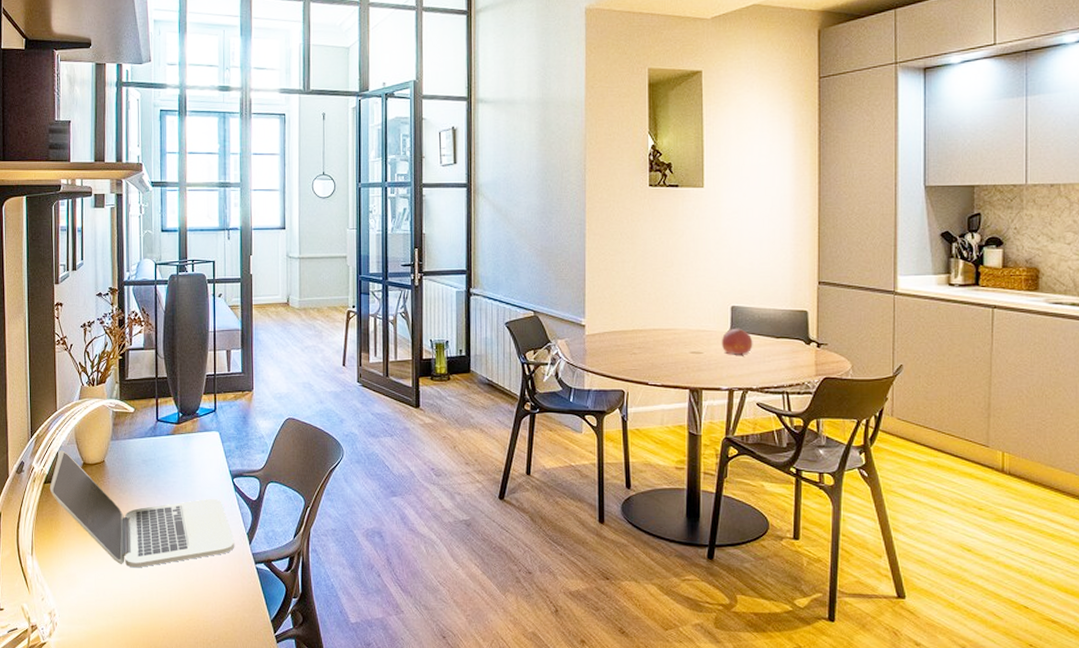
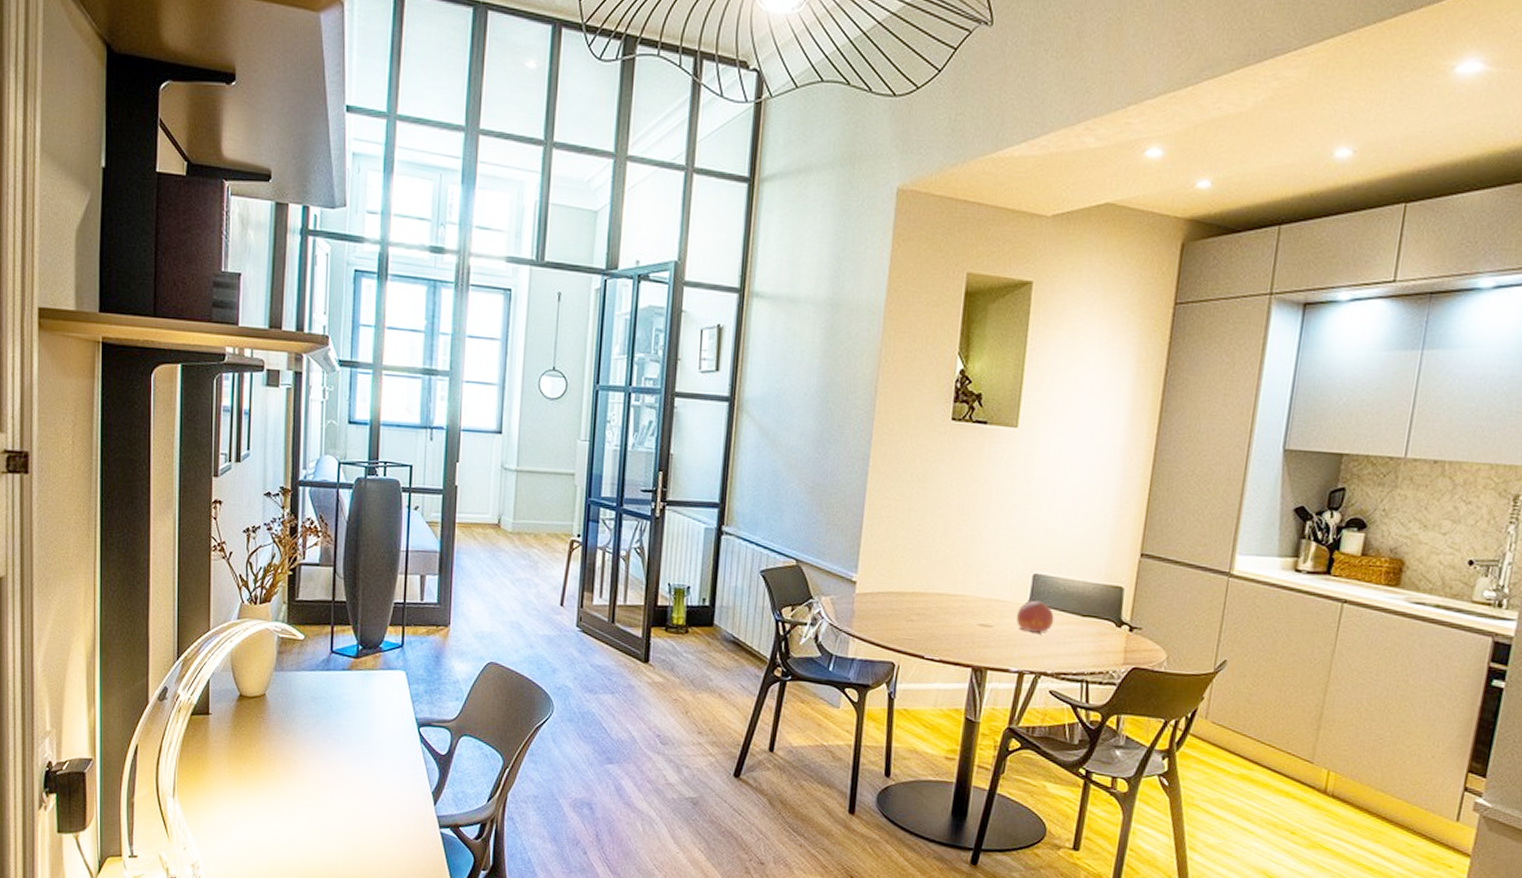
laptop: present [49,450,235,568] -> none [197,677,417,822]

